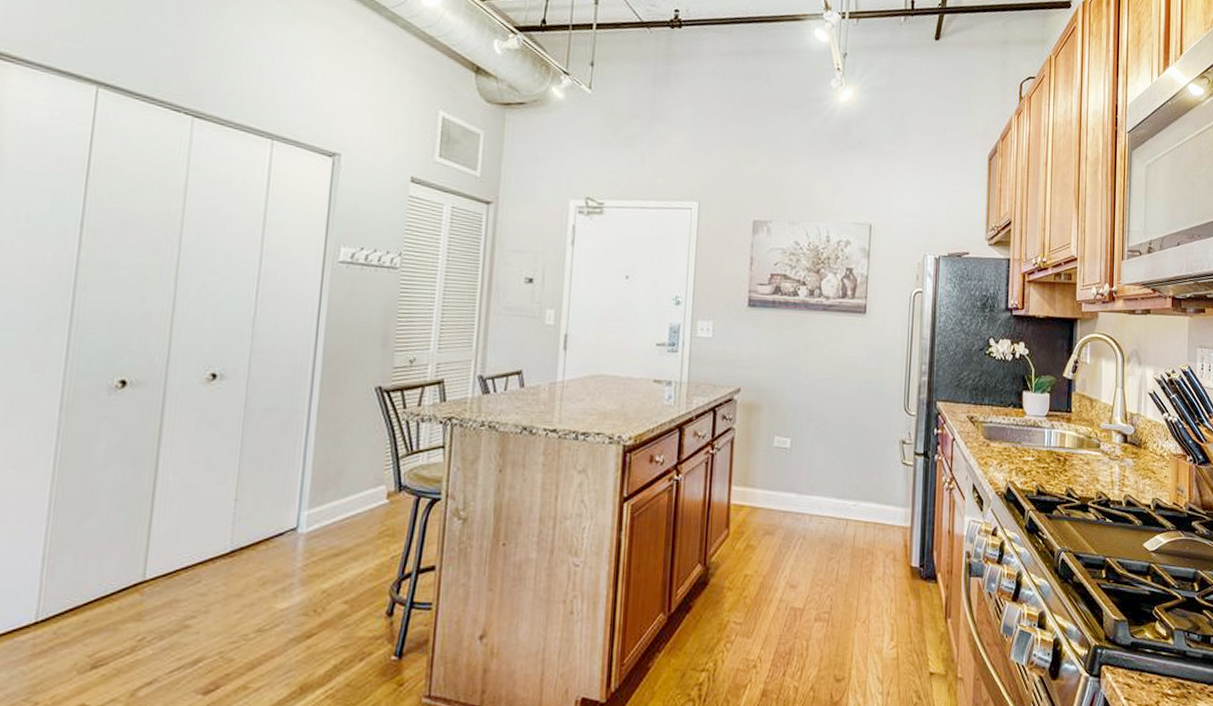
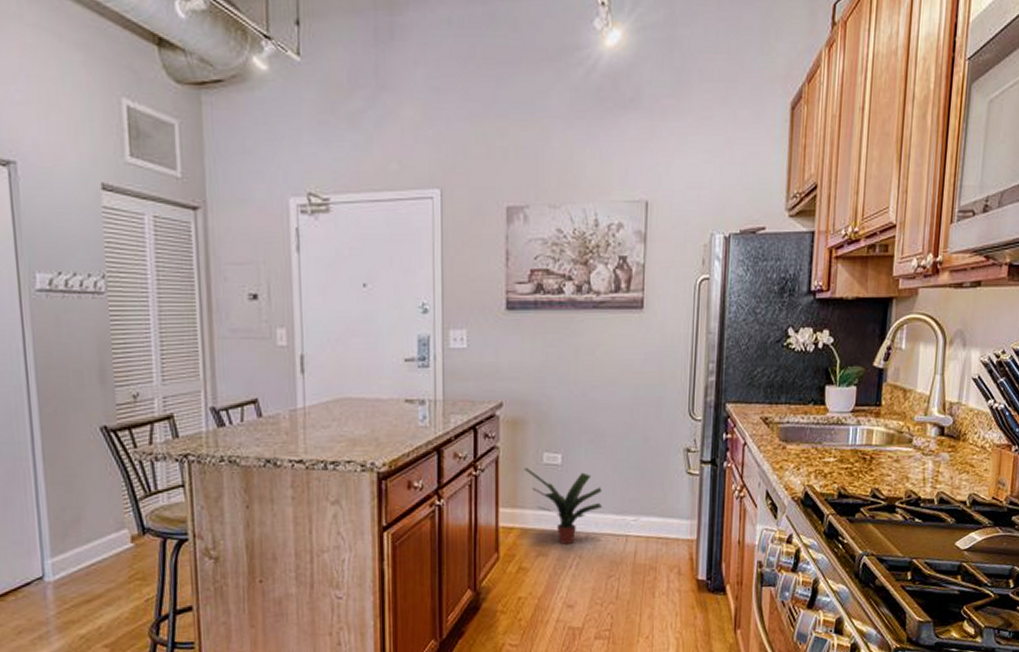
potted plant: none [756,450,826,524] -> present [523,468,603,544]

